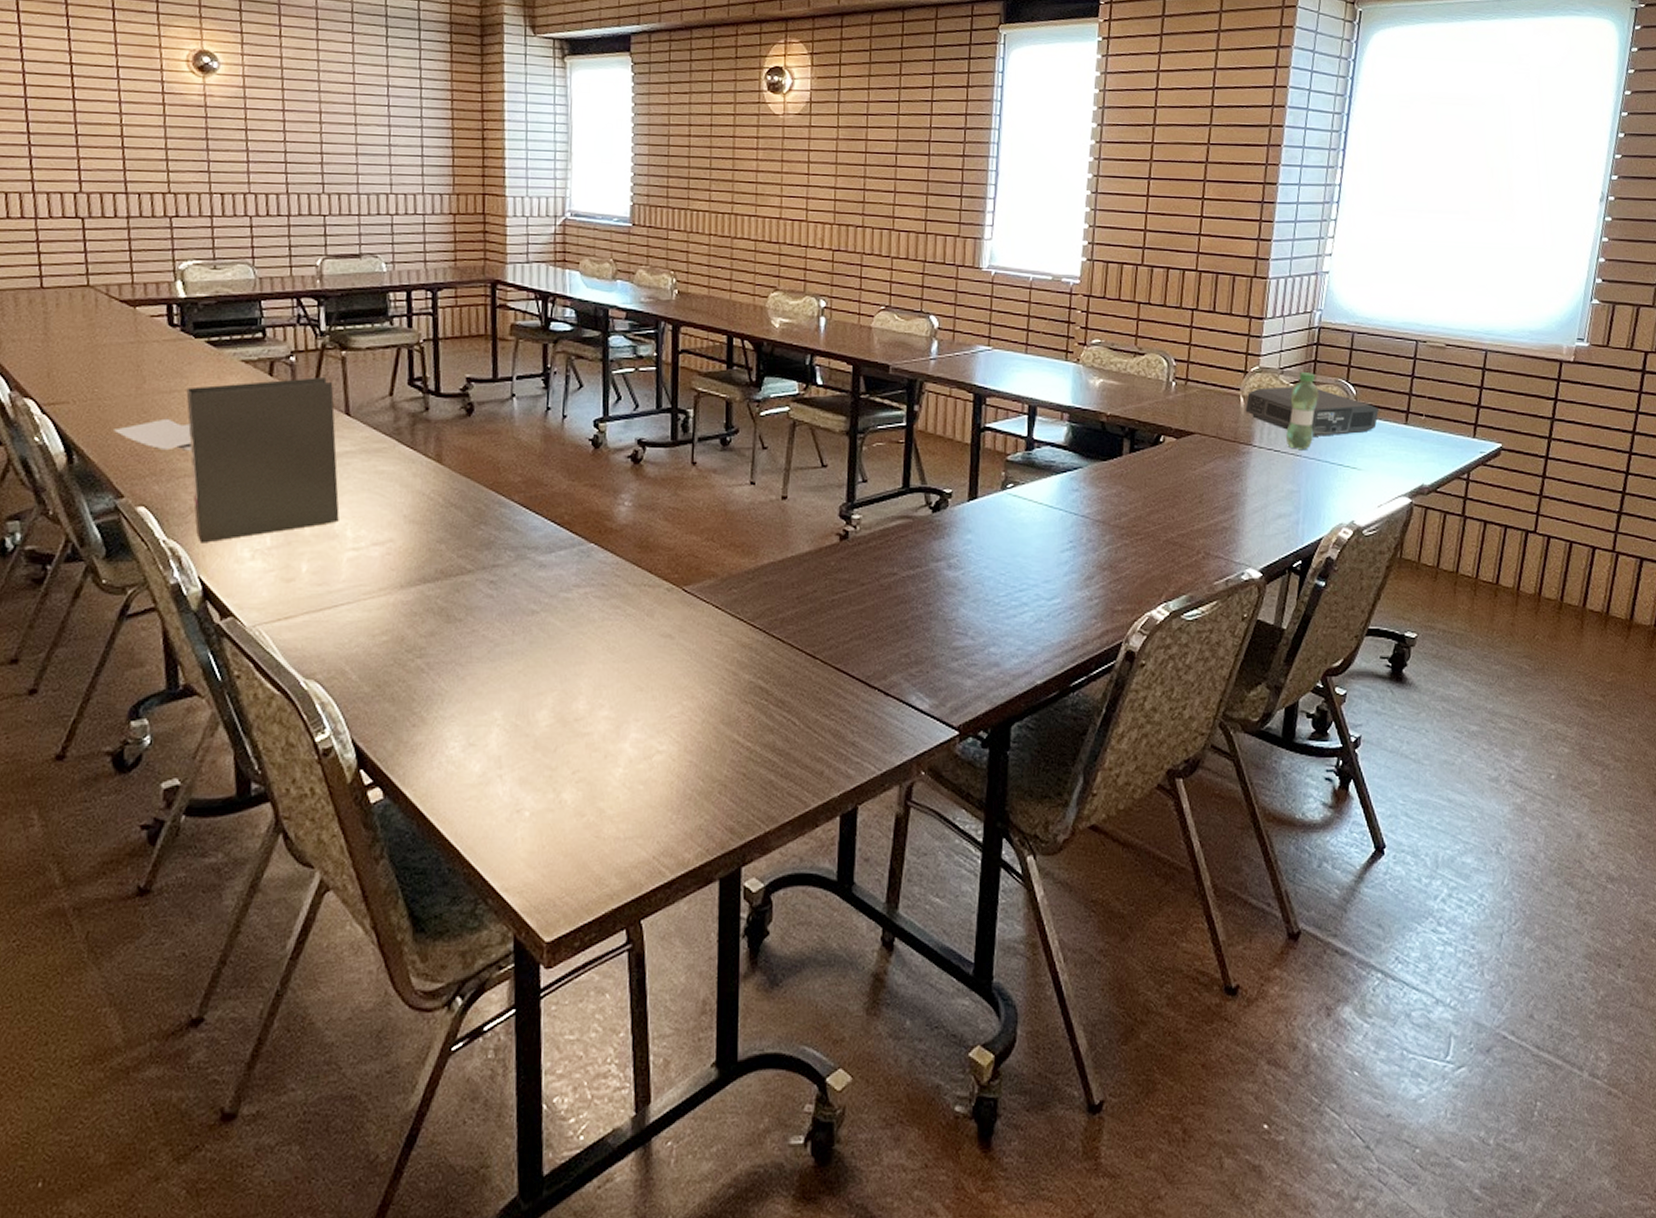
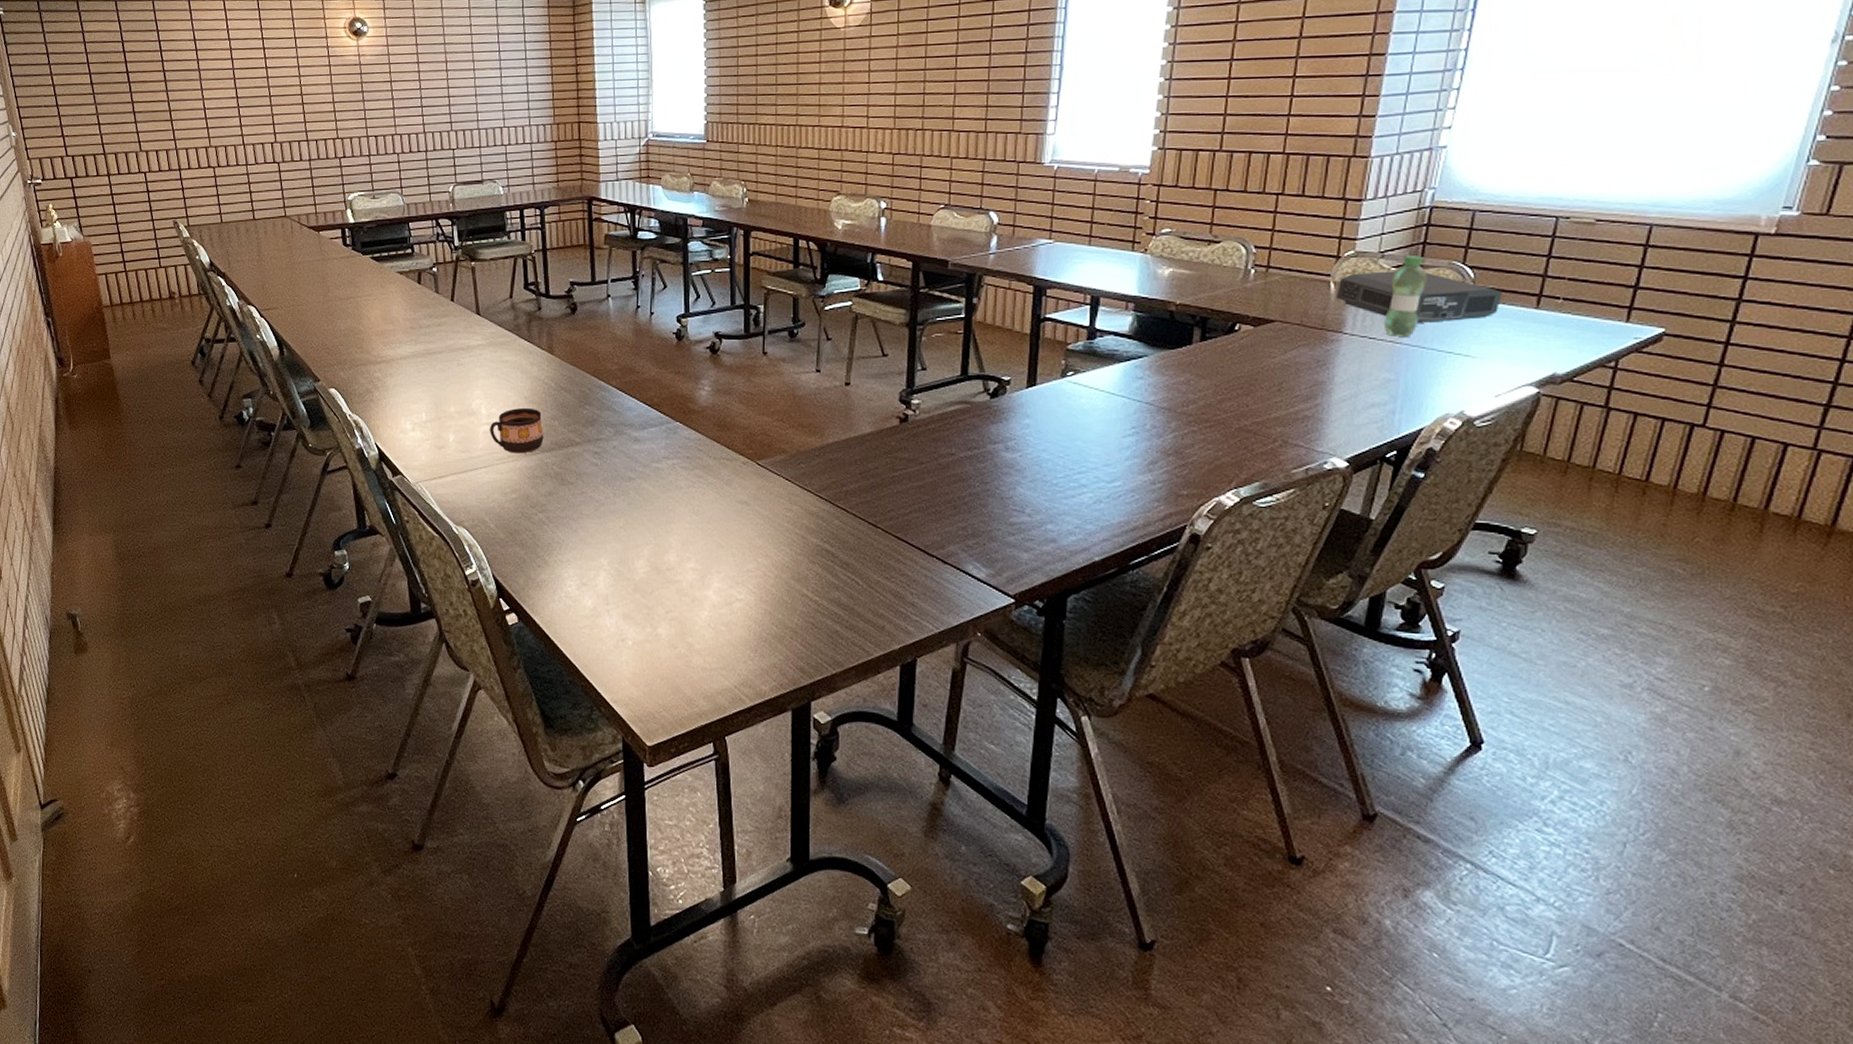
papers: present [114,418,192,451] -> none [310,319,365,345]
binder: present [186,377,340,543] -> none [359,284,475,417]
cup: none [355,528,427,585] -> present [489,407,544,454]

